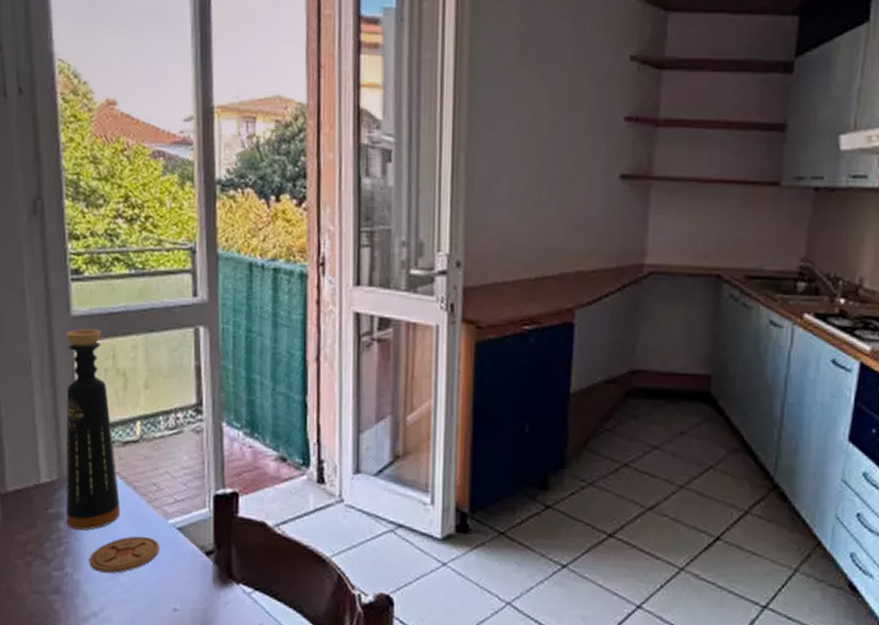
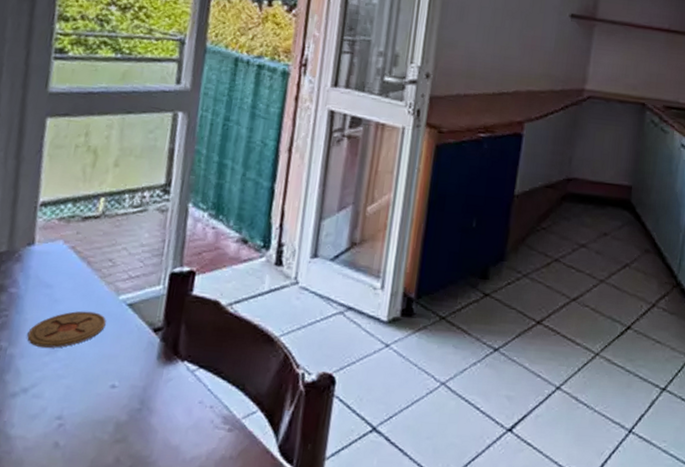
bottle: present [66,328,121,530] -> none [9,105,78,304]

